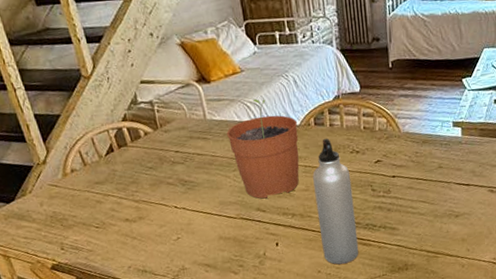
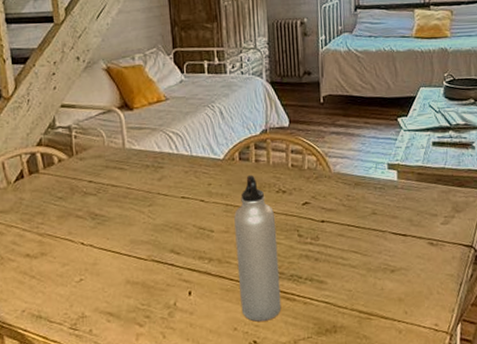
plant pot: present [226,99,299,199] -> none [145,129,221,239]

